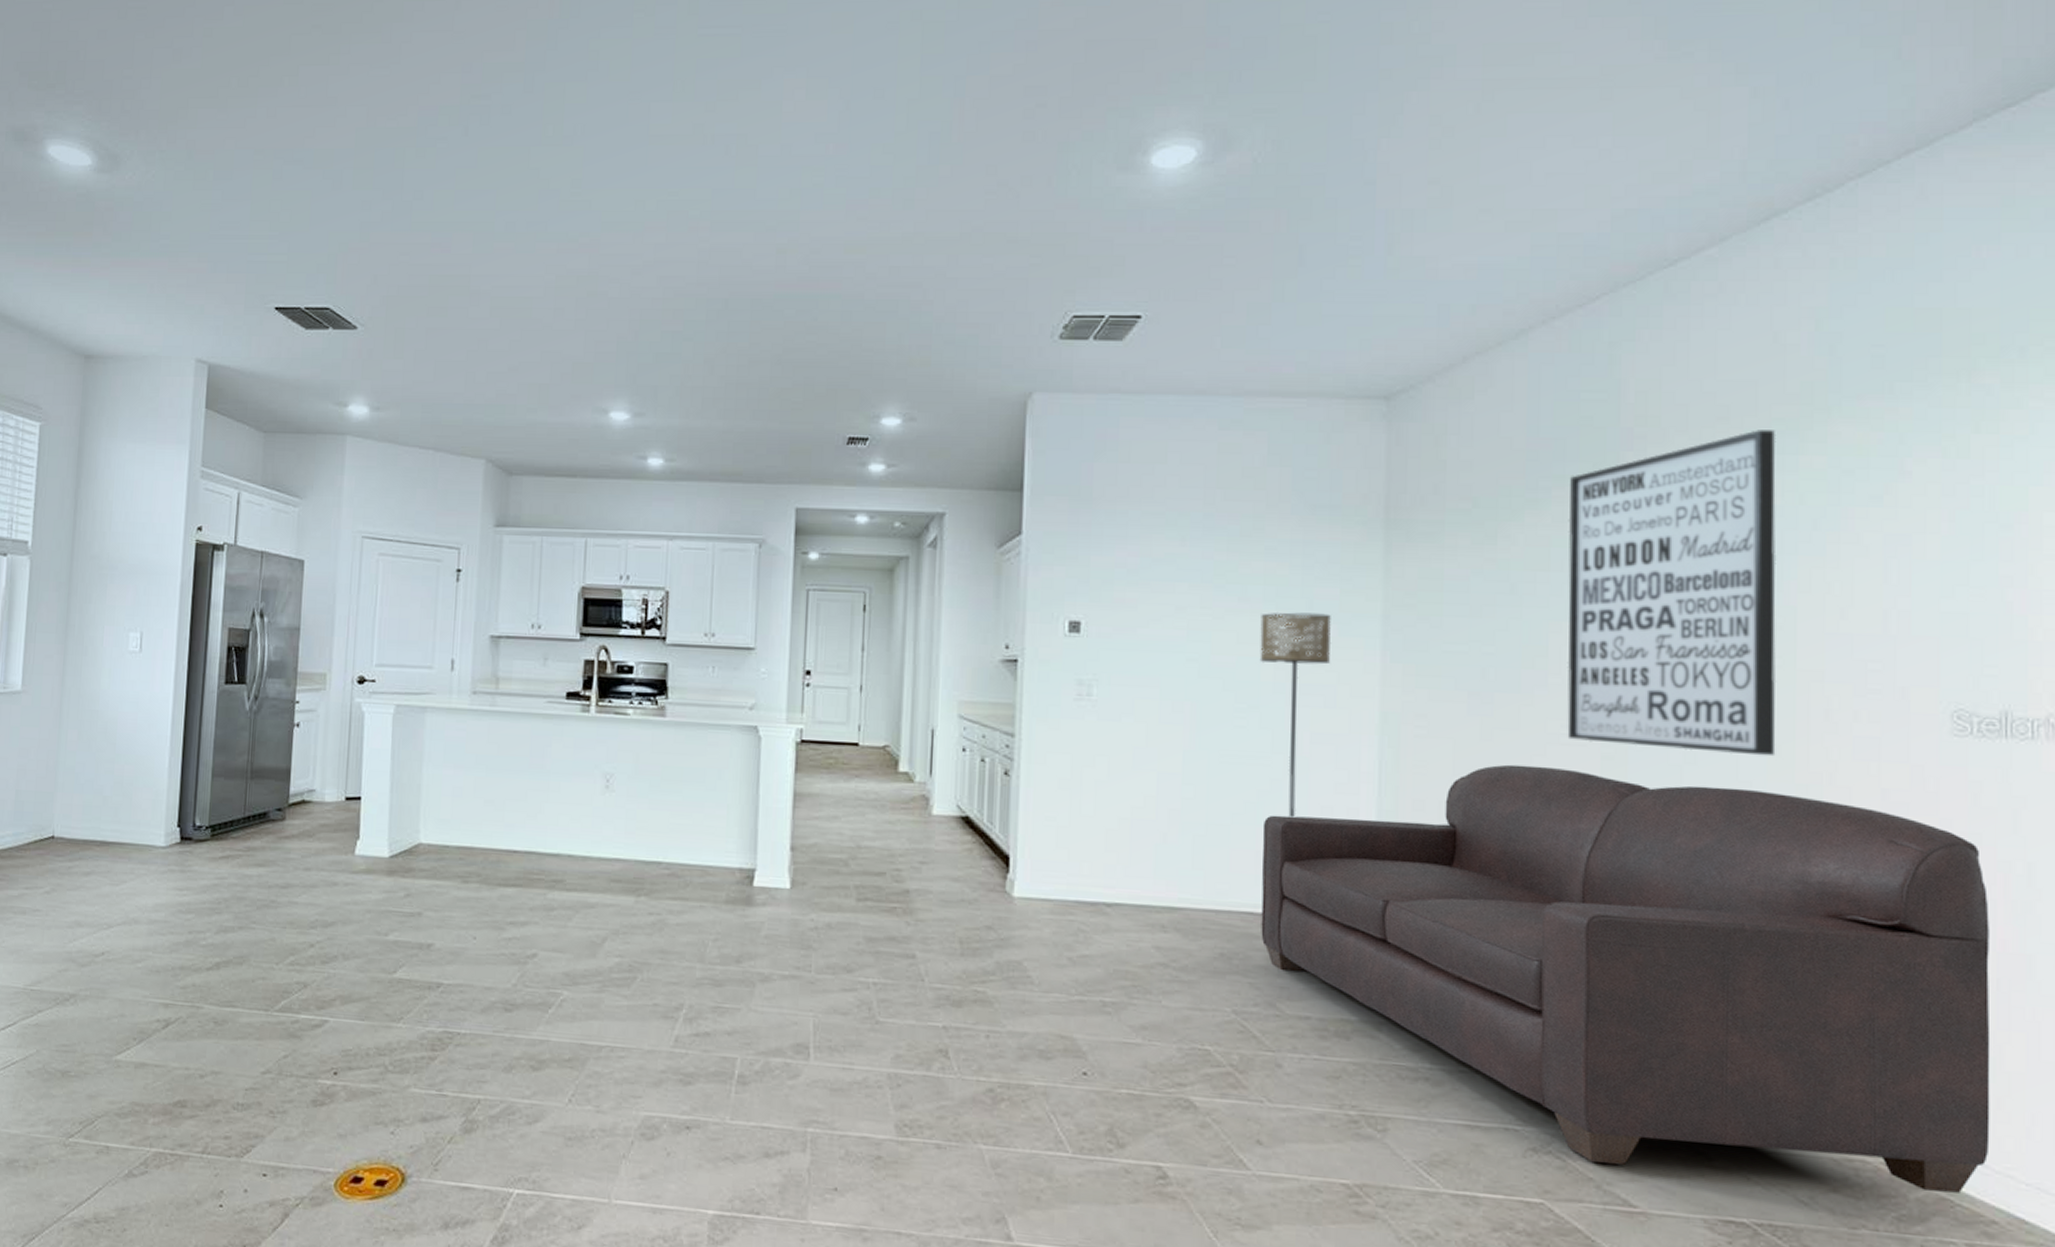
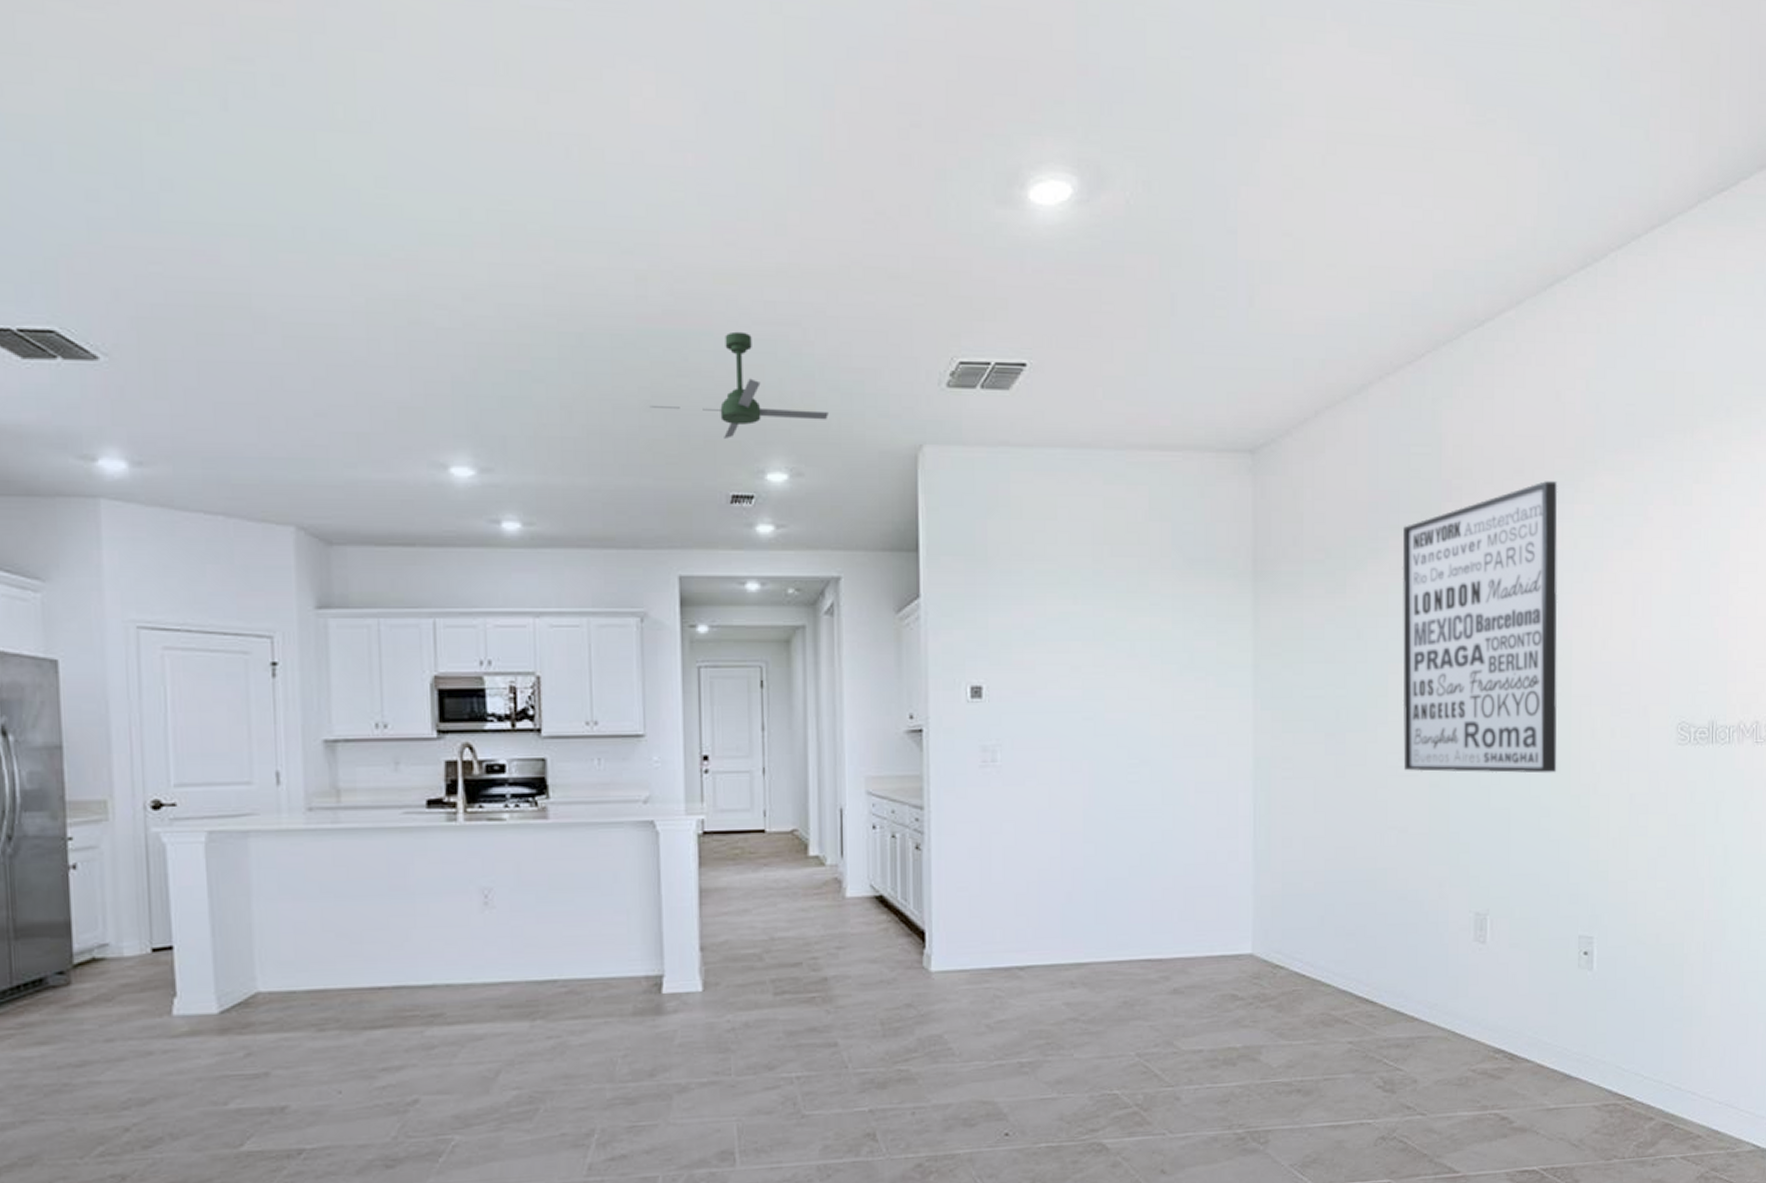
ceiling fan: none [780,294,943,387] -> present [649,331,828,439]
floor lamp: present [1259,612,1332,818] -> none [1148,666,1211,865]
sofa: present [1261,764,1991,1193] -> none [1156,797,1699,1141]

